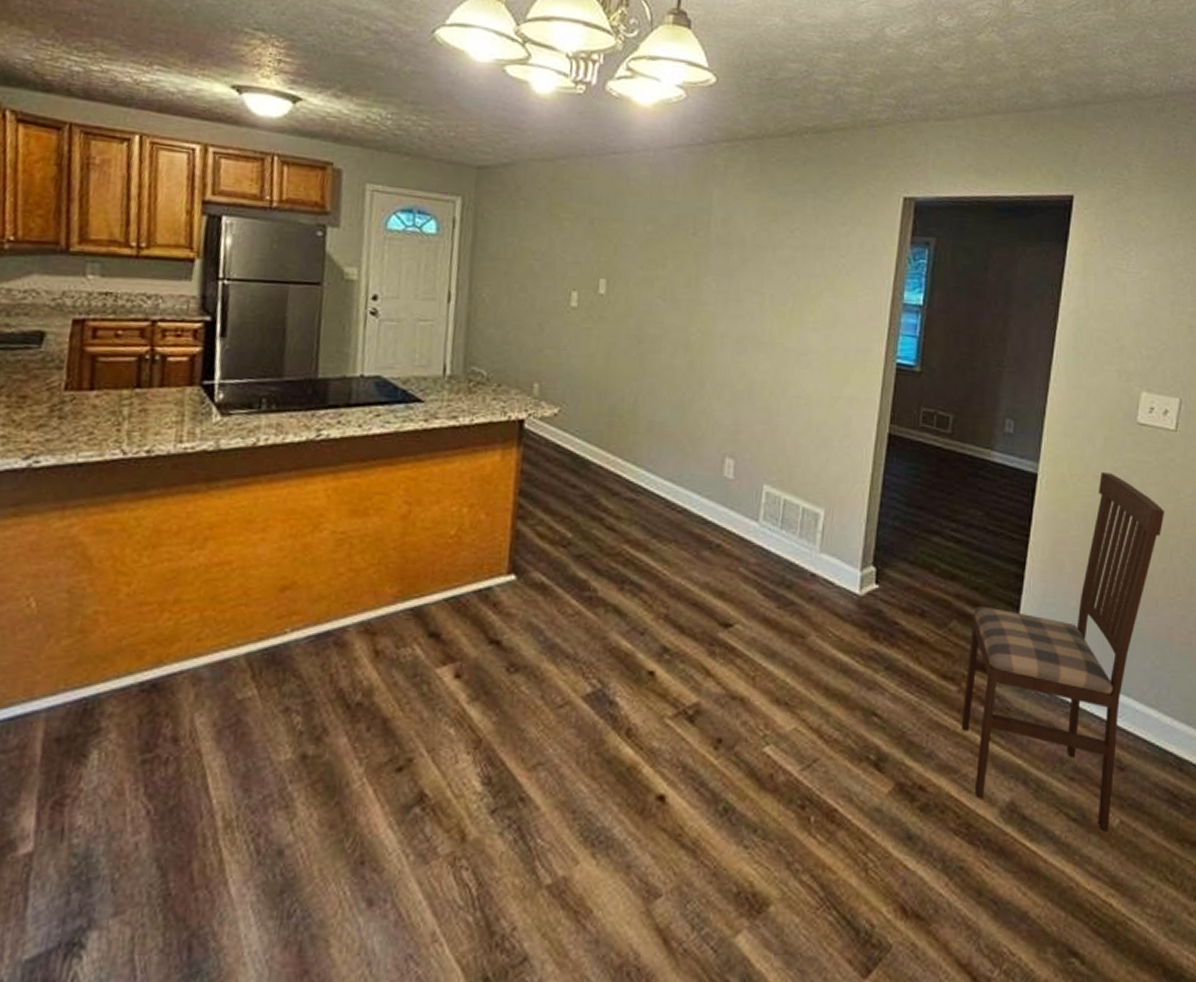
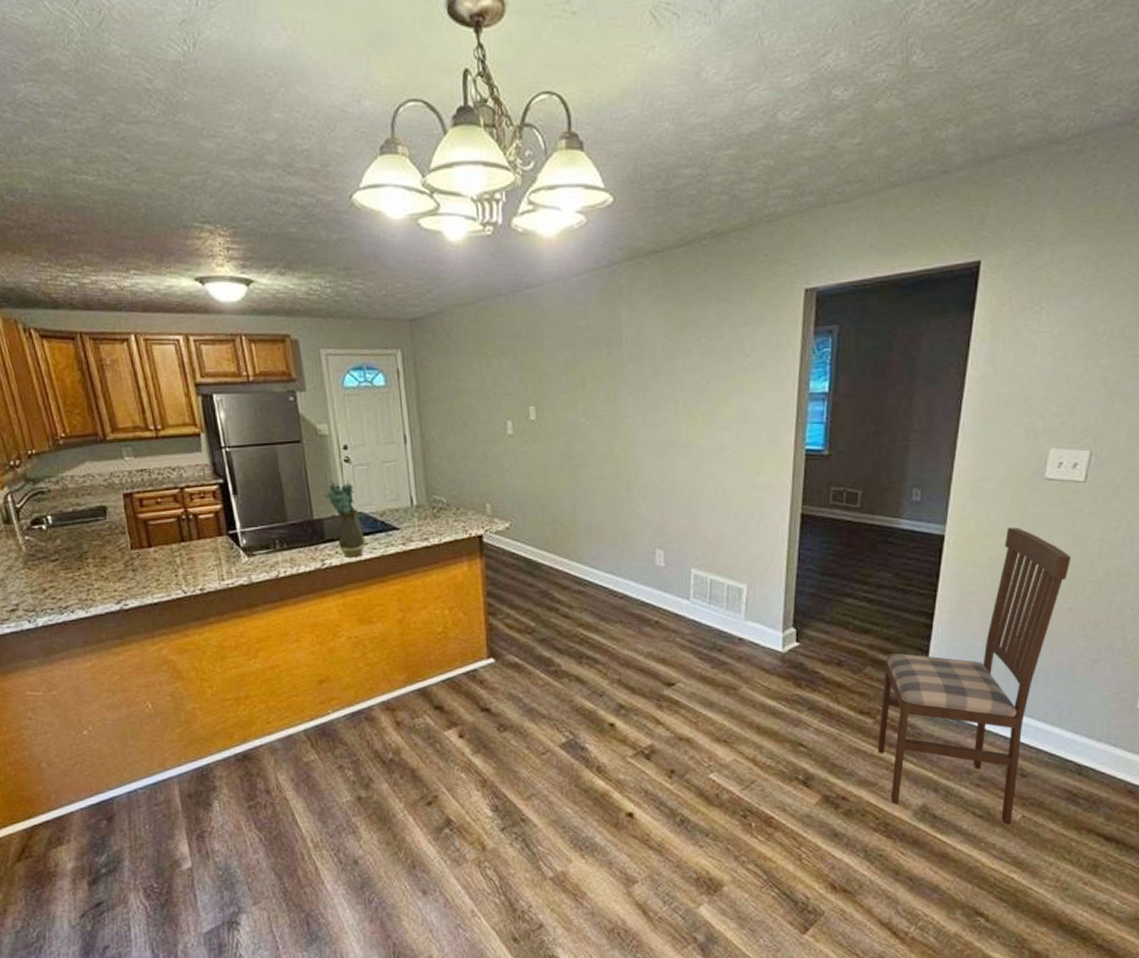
vase: none [338,334,378,430] -> present [326,480,365,557]

